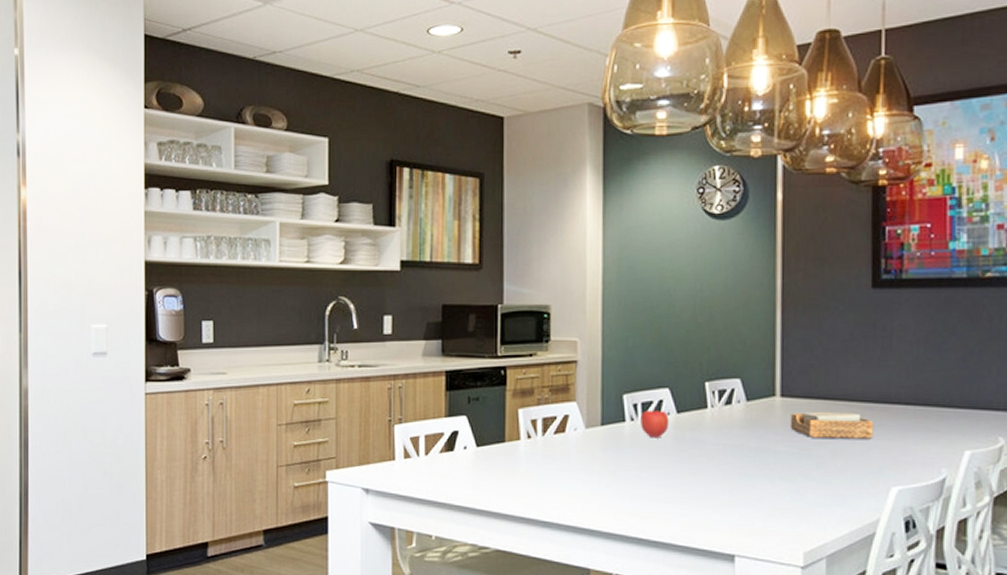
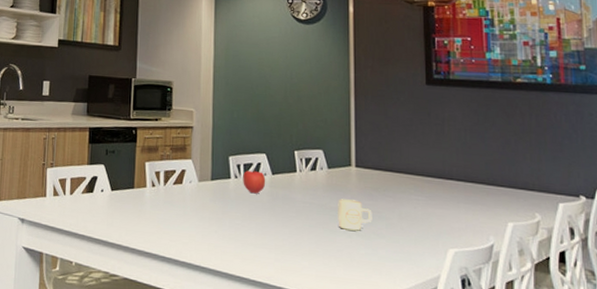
mug: none [757,436,800,474] -> present [338,198,372,231]
napkin holder: present [790,411,874,439] -> none [363,181,432,207]

